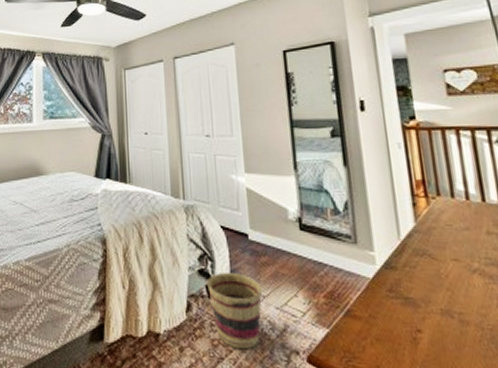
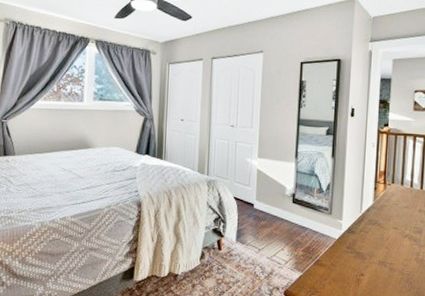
basket: present [207,272,263,350] -> none [218,231,259,286]

